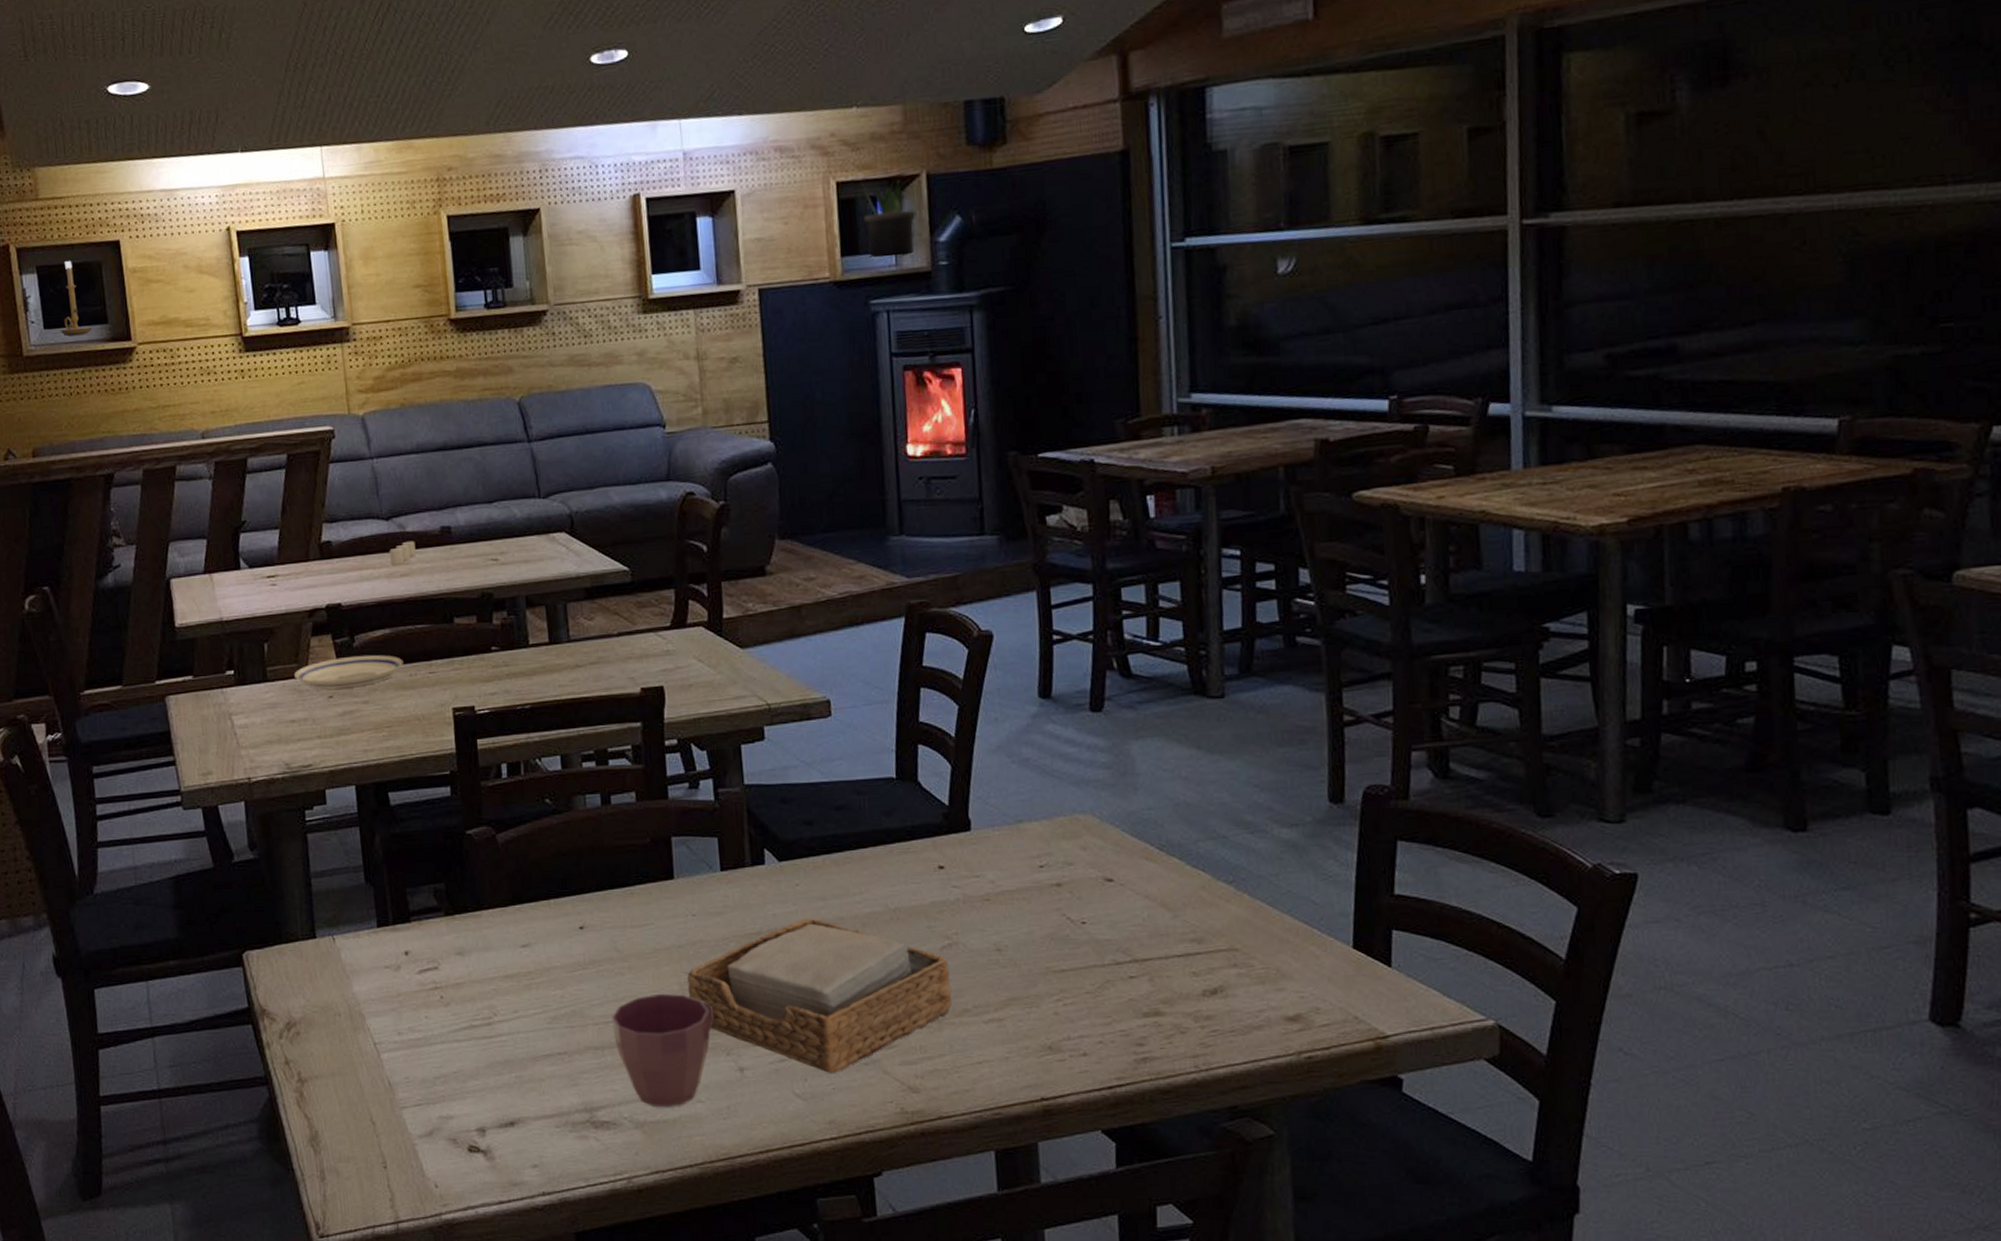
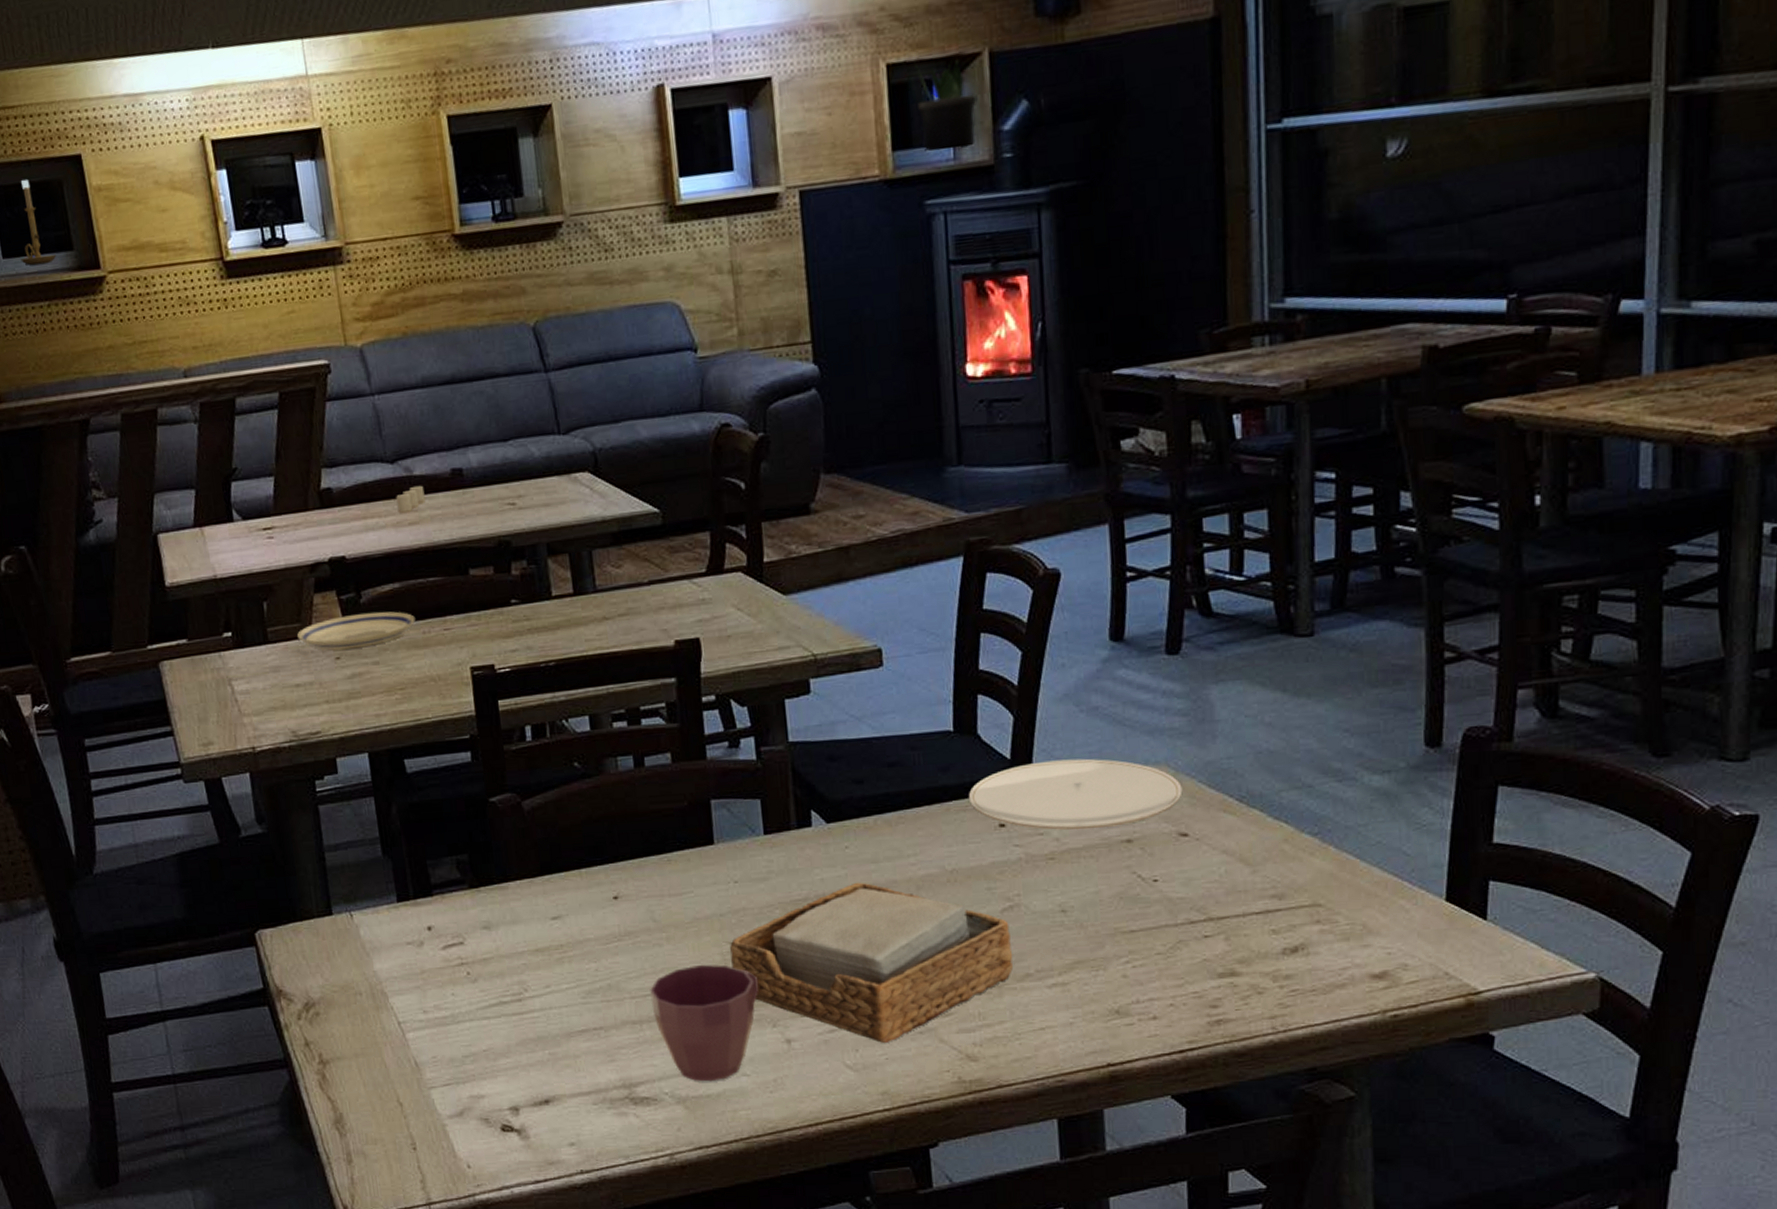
plate: none [909,806,1108,874] -> present [968,758,1183,831]

